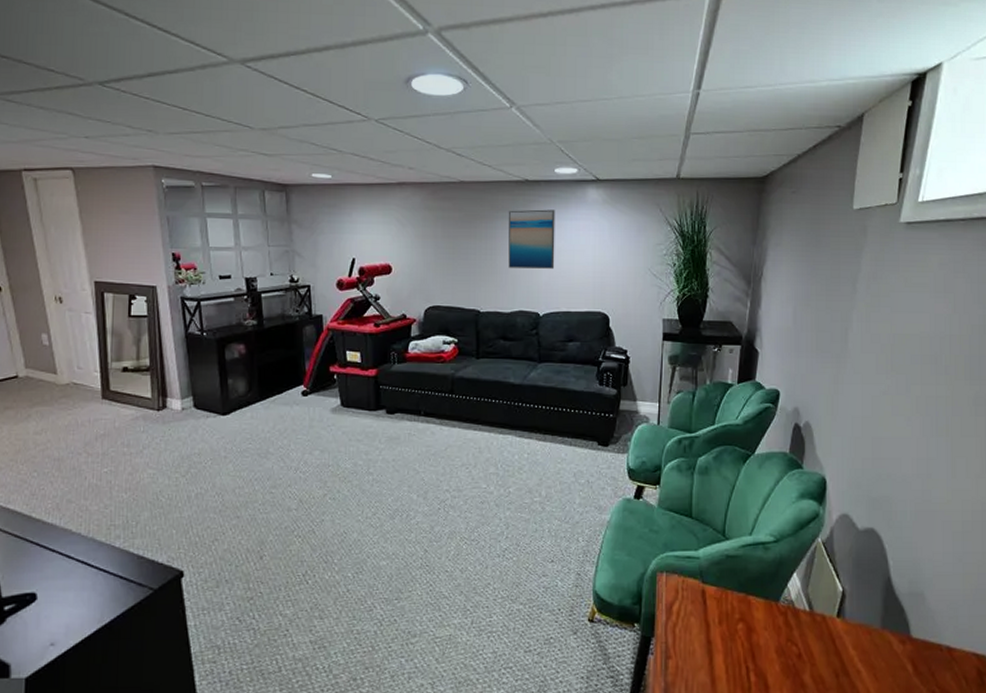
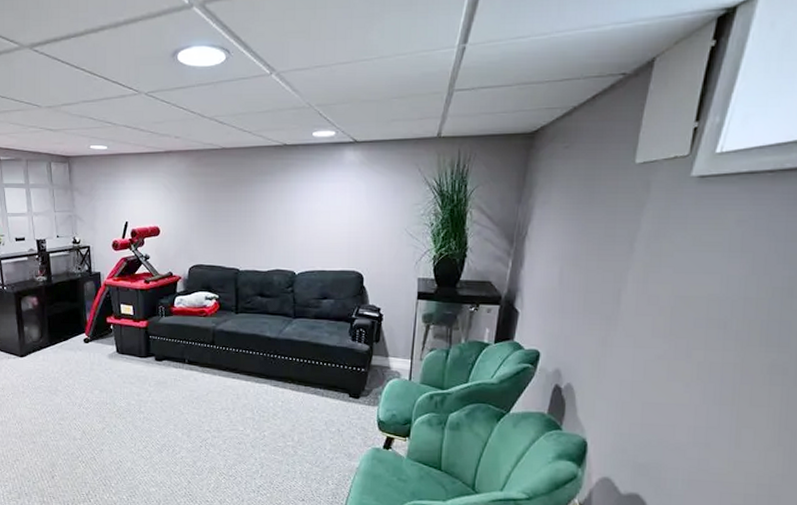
wall art: present [508,209,555,269] -> none [266,172,313,230]

